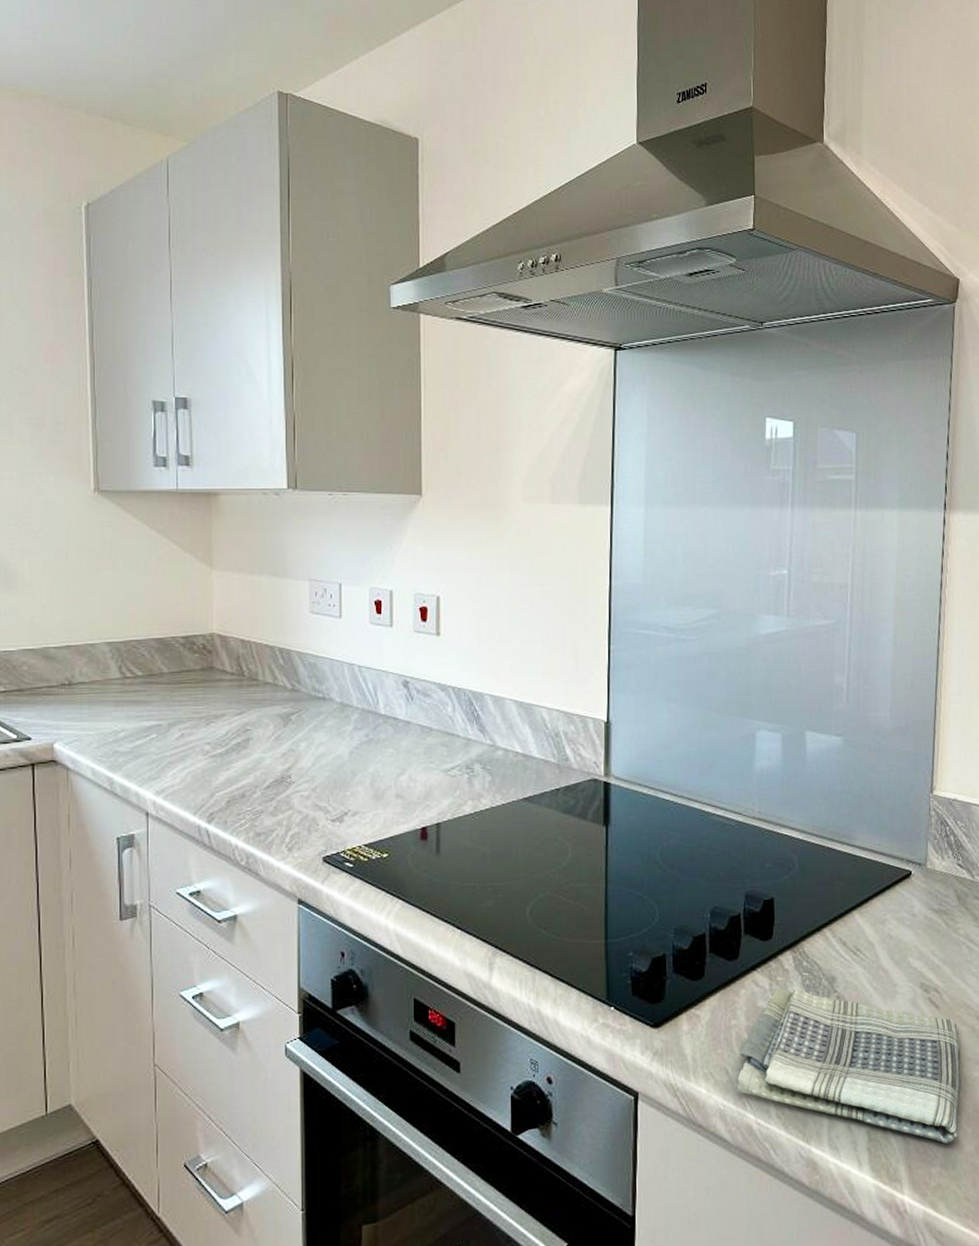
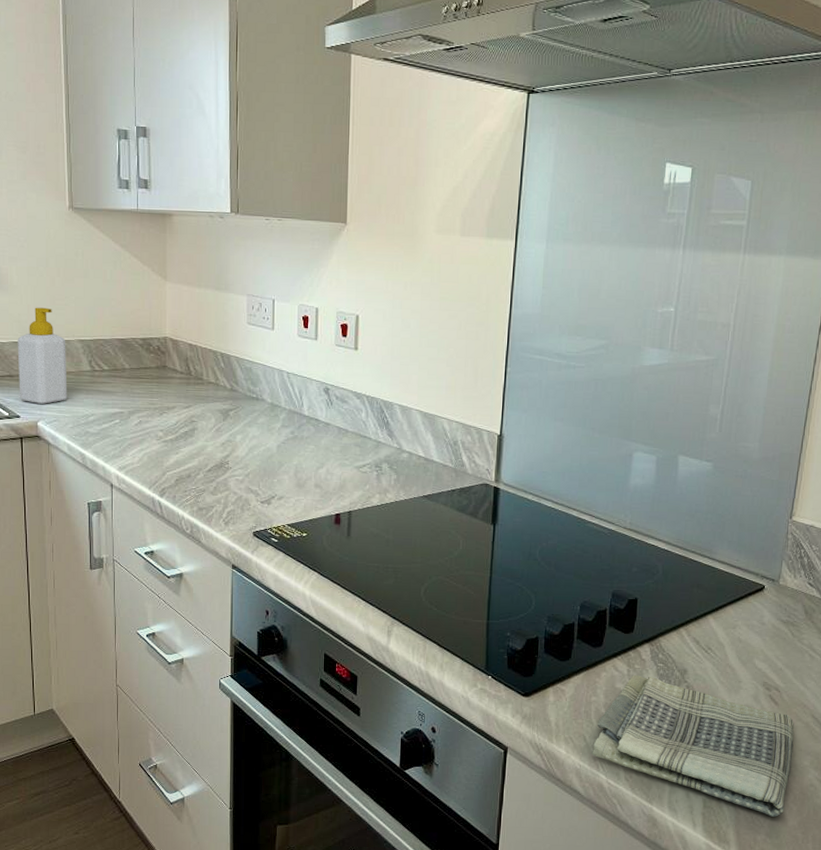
soap bottle: none [29,607,92,722] -> present [17,307,68,404]

